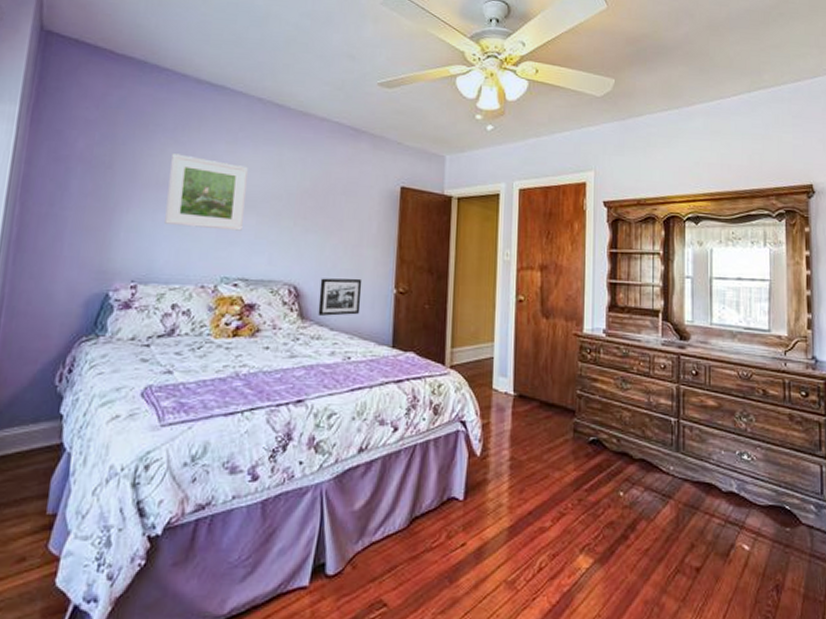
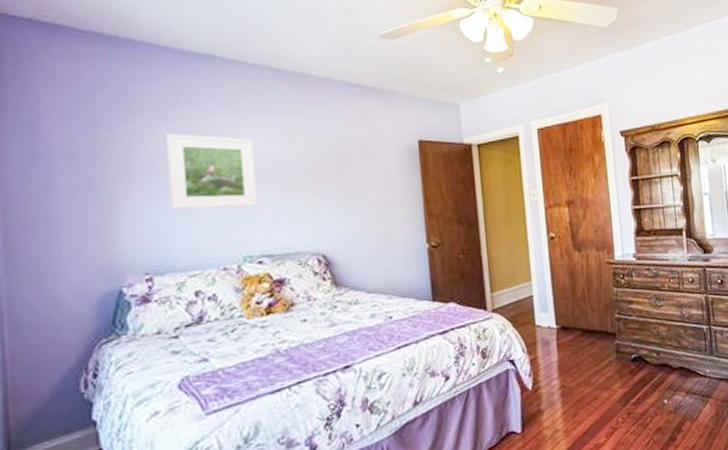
picture frame: present [318,278,362,316] -> none [349,238,395,281]

